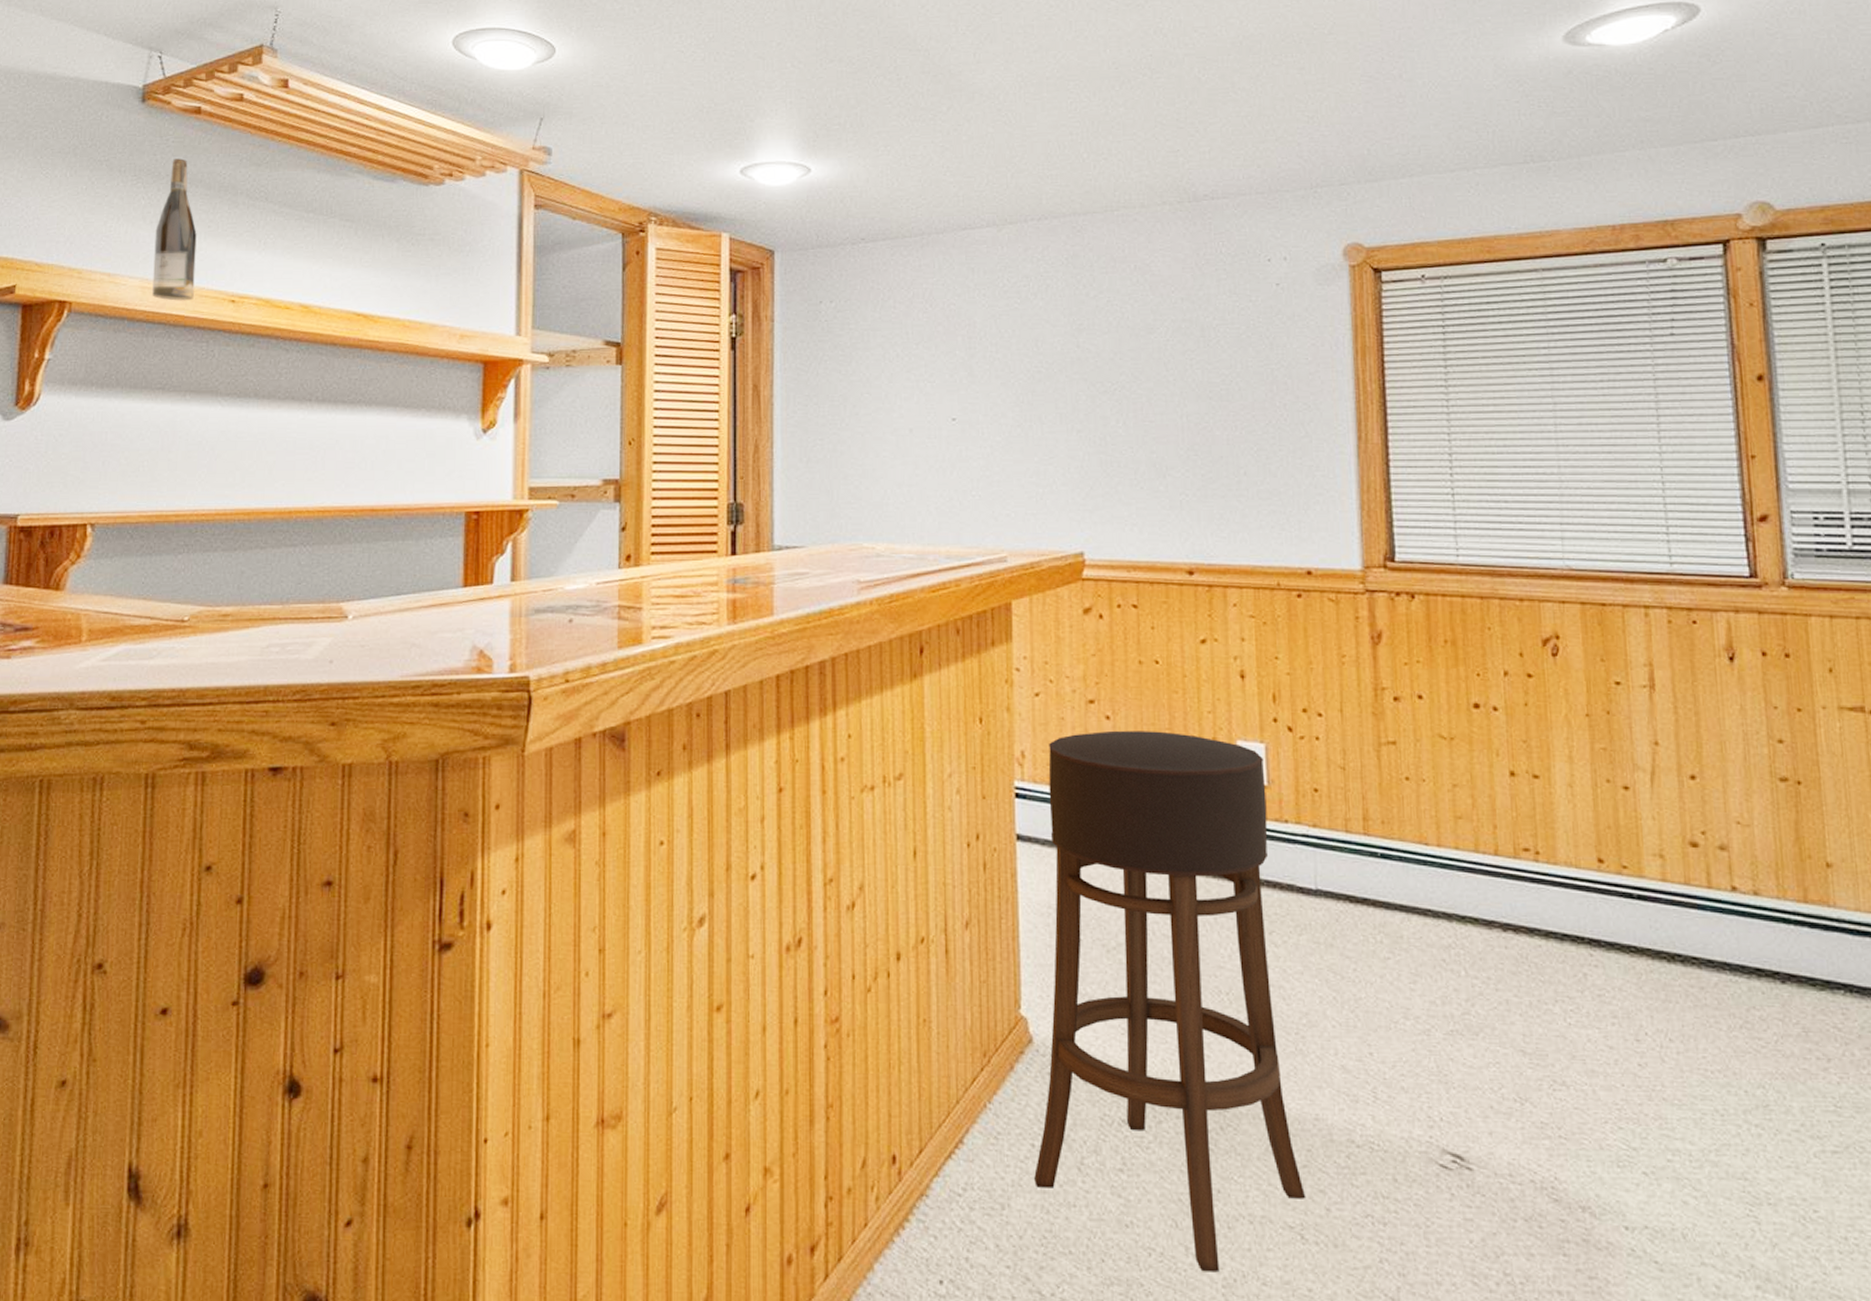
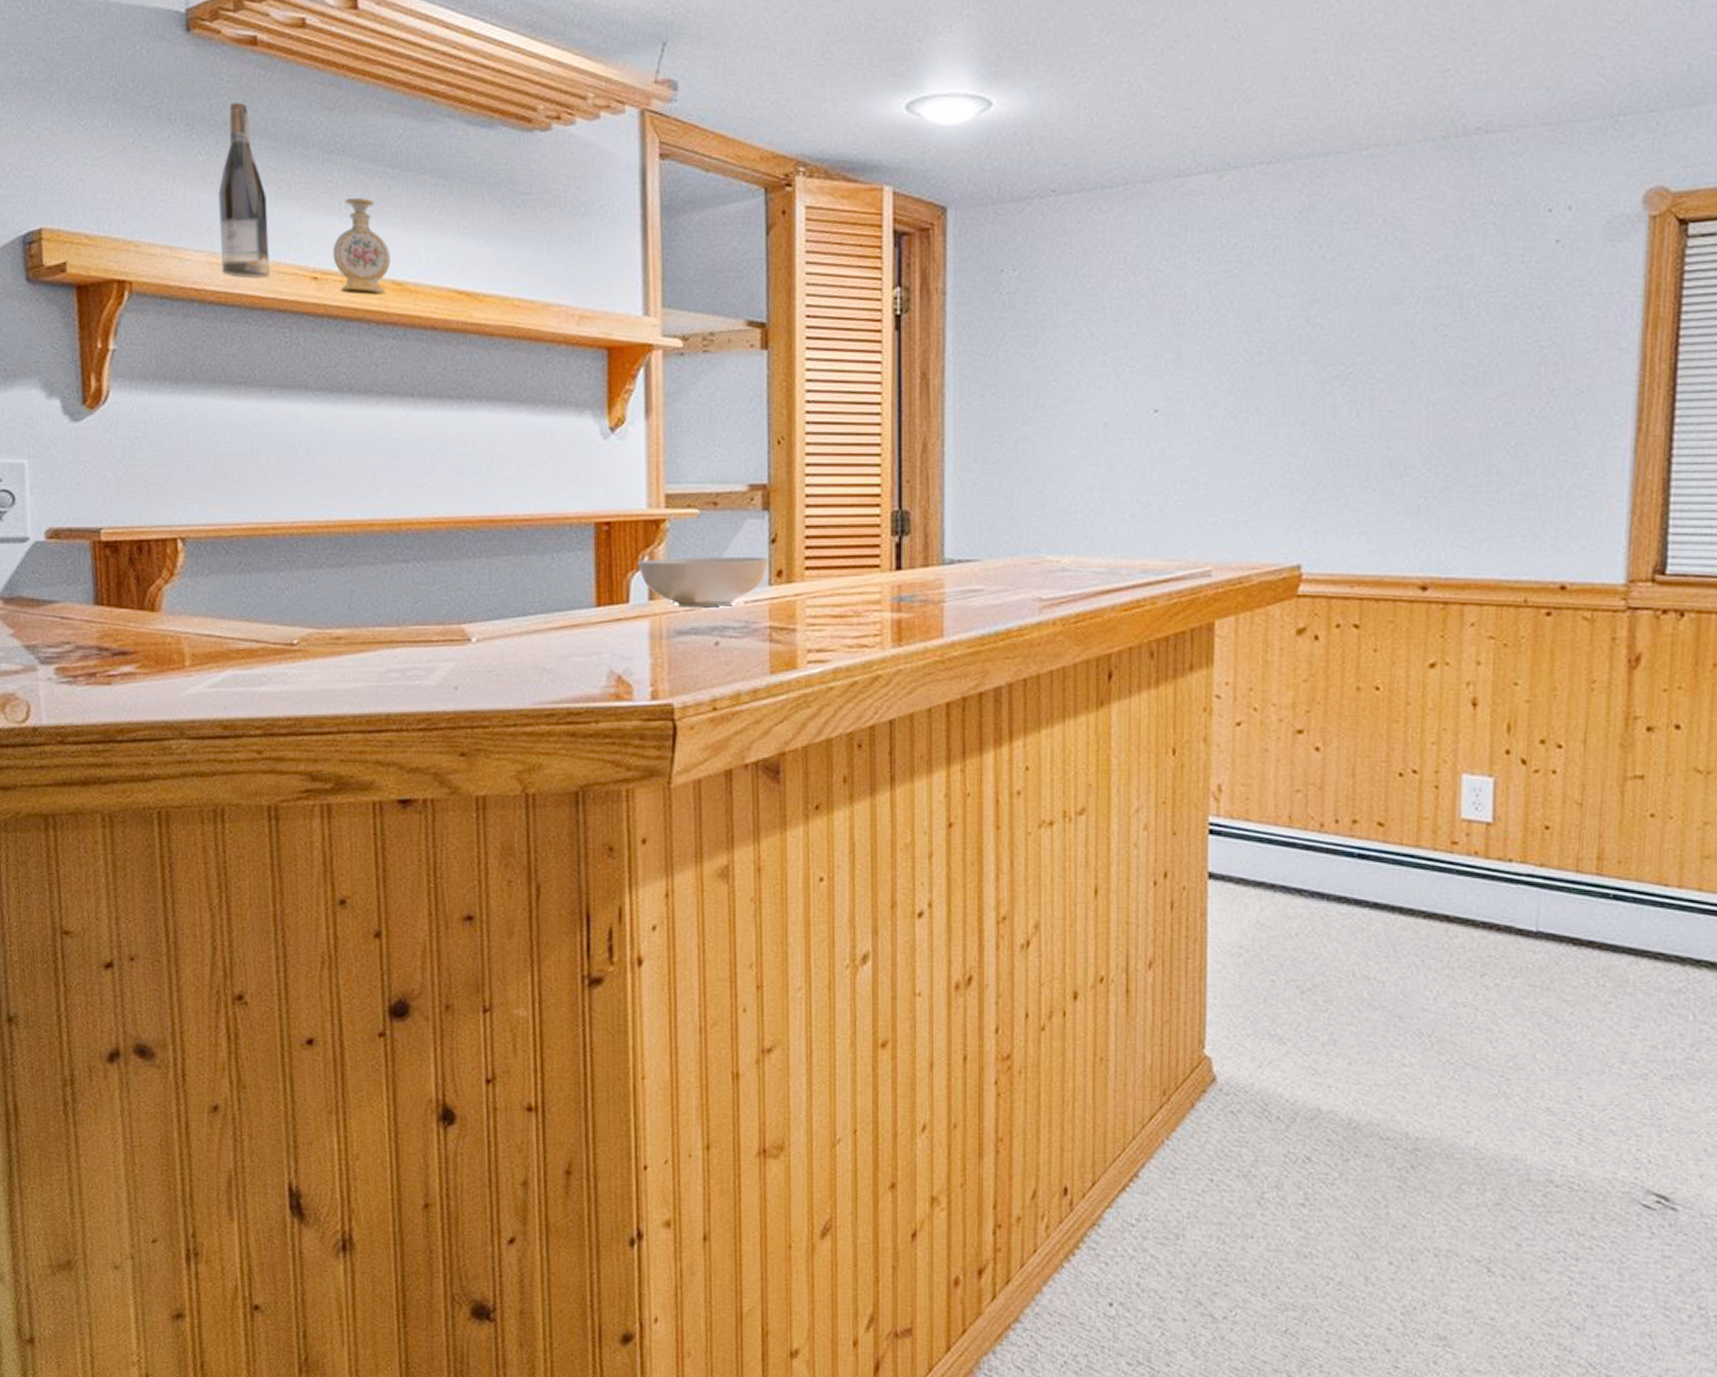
decorative bottle: none [250,235,300,317] -> present [332,197,390,296]
bowl: none [502,543,620,588] -> present [638,557,770,608]
bar stool: present [1034,730,1306,1271] -> none [1211,763,1497,1300]

